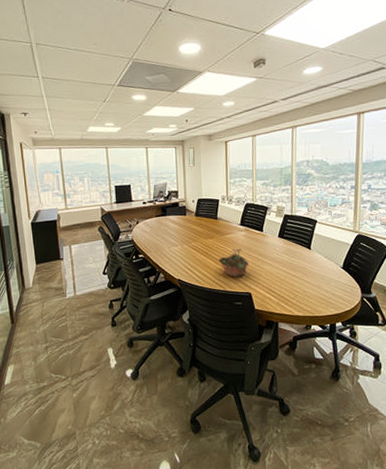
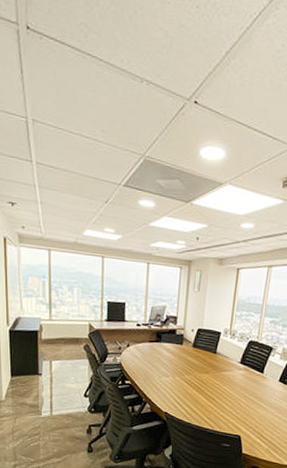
succulent planter: present [219,248,250,277] -> none [212,387,244,418]

